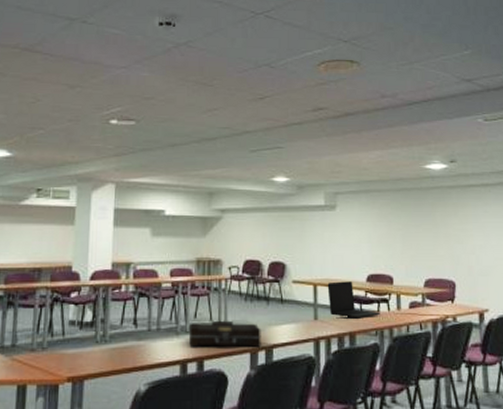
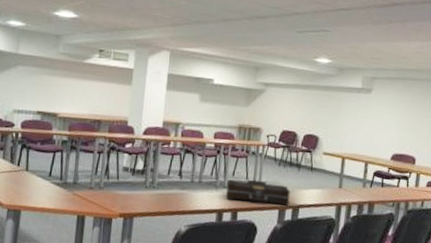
laptop: present [327,281,380,319] -> none [353,157,399,191]

